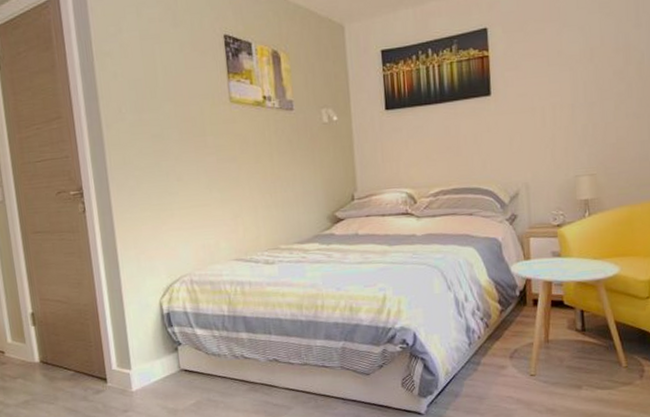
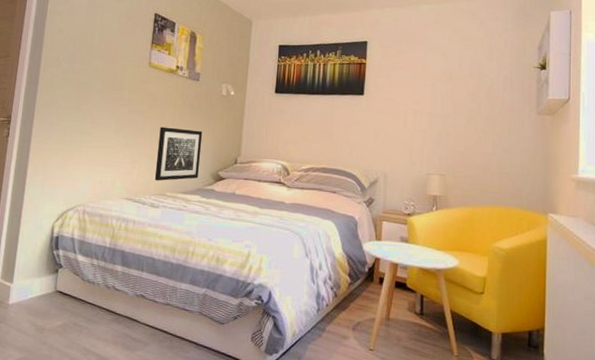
wall art: none [258,169,313,235] -> present [154,126,203,181]

